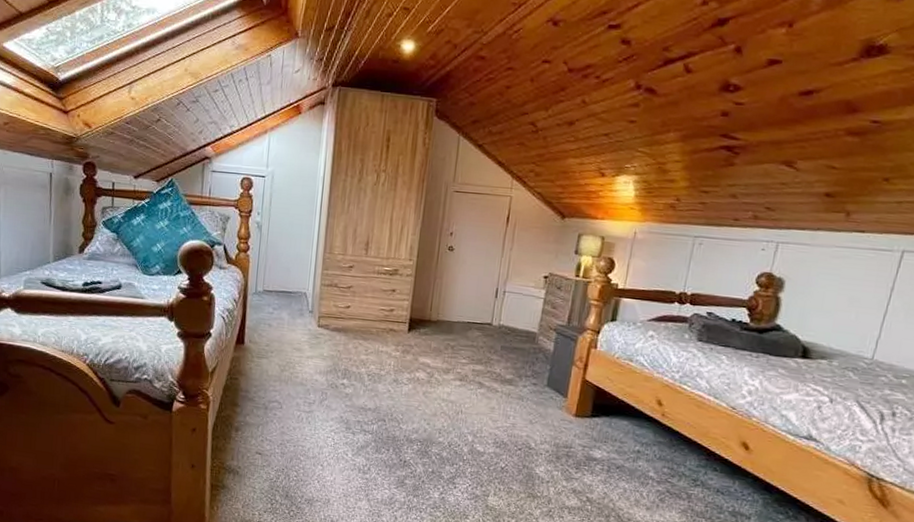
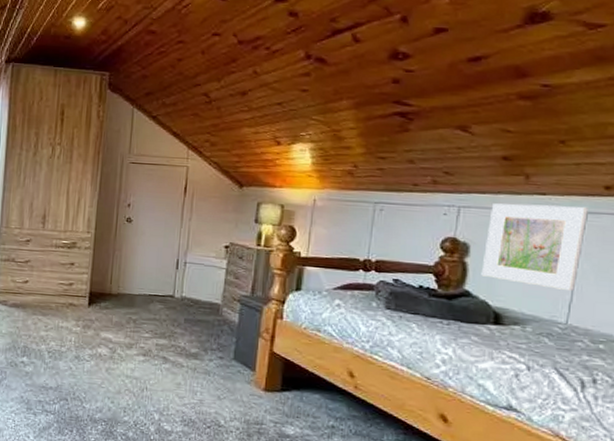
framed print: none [793,240,905,328] -> present [481,203,588,292]

